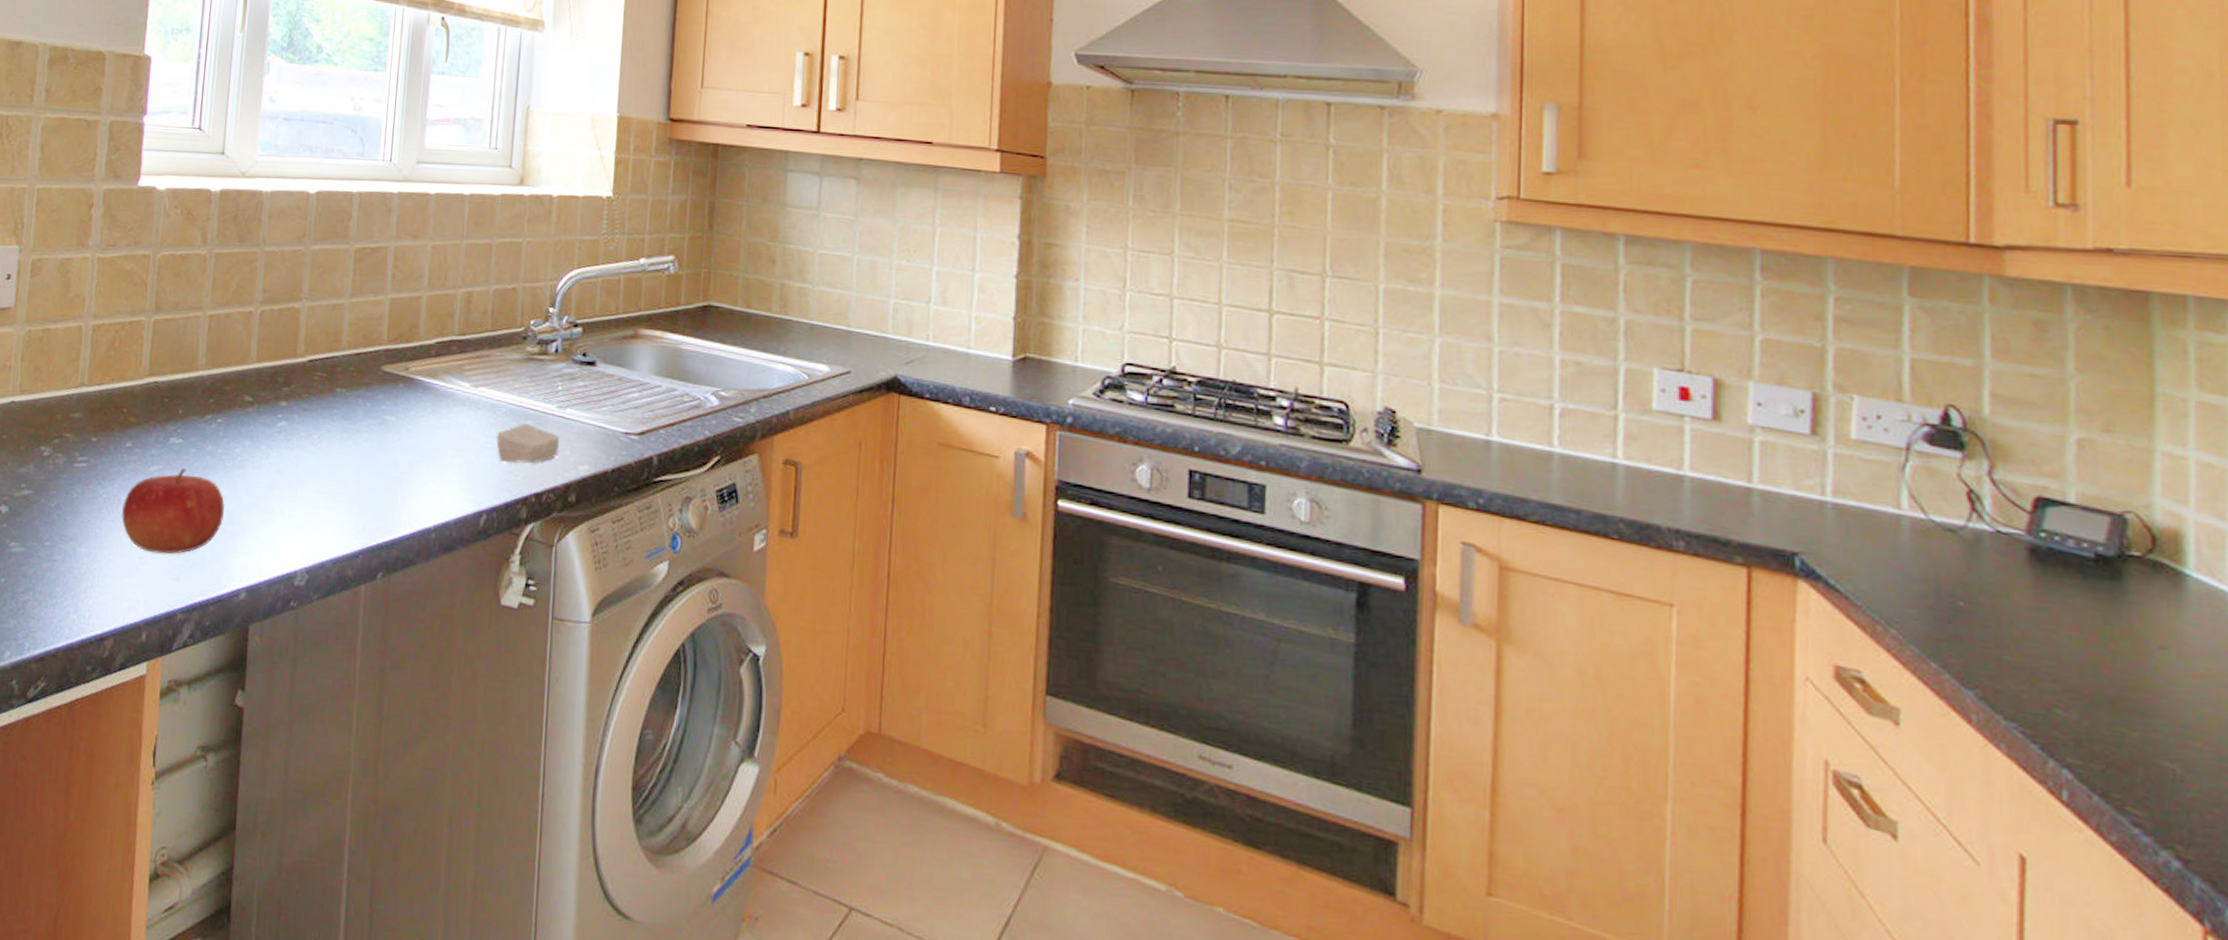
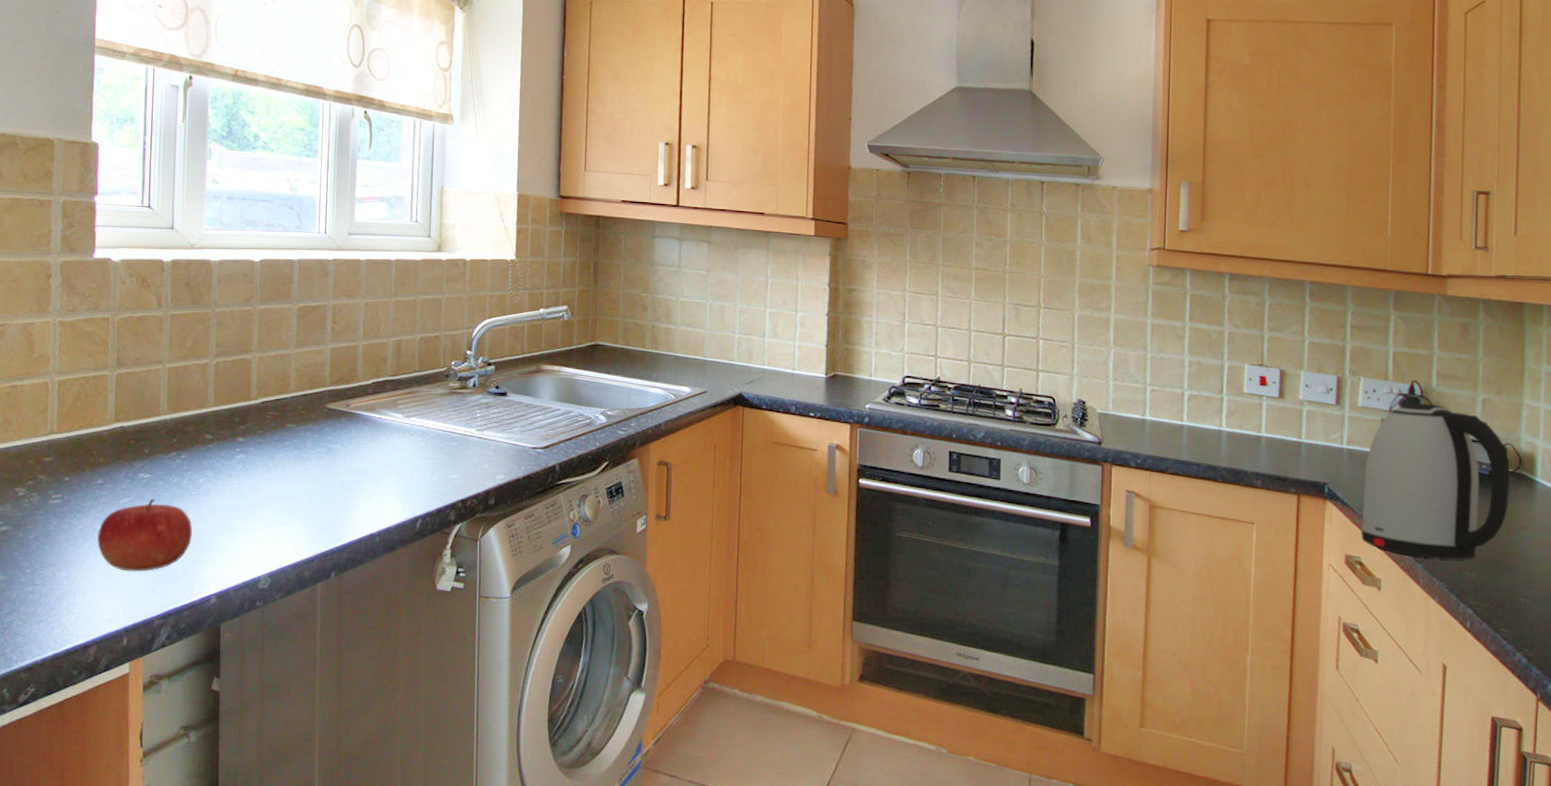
soap bar: present [495,423,560,464] -> none [426,445,480,478]
kettle: none [1861,439,2136,691] -> present [1361,403,1511,560]

